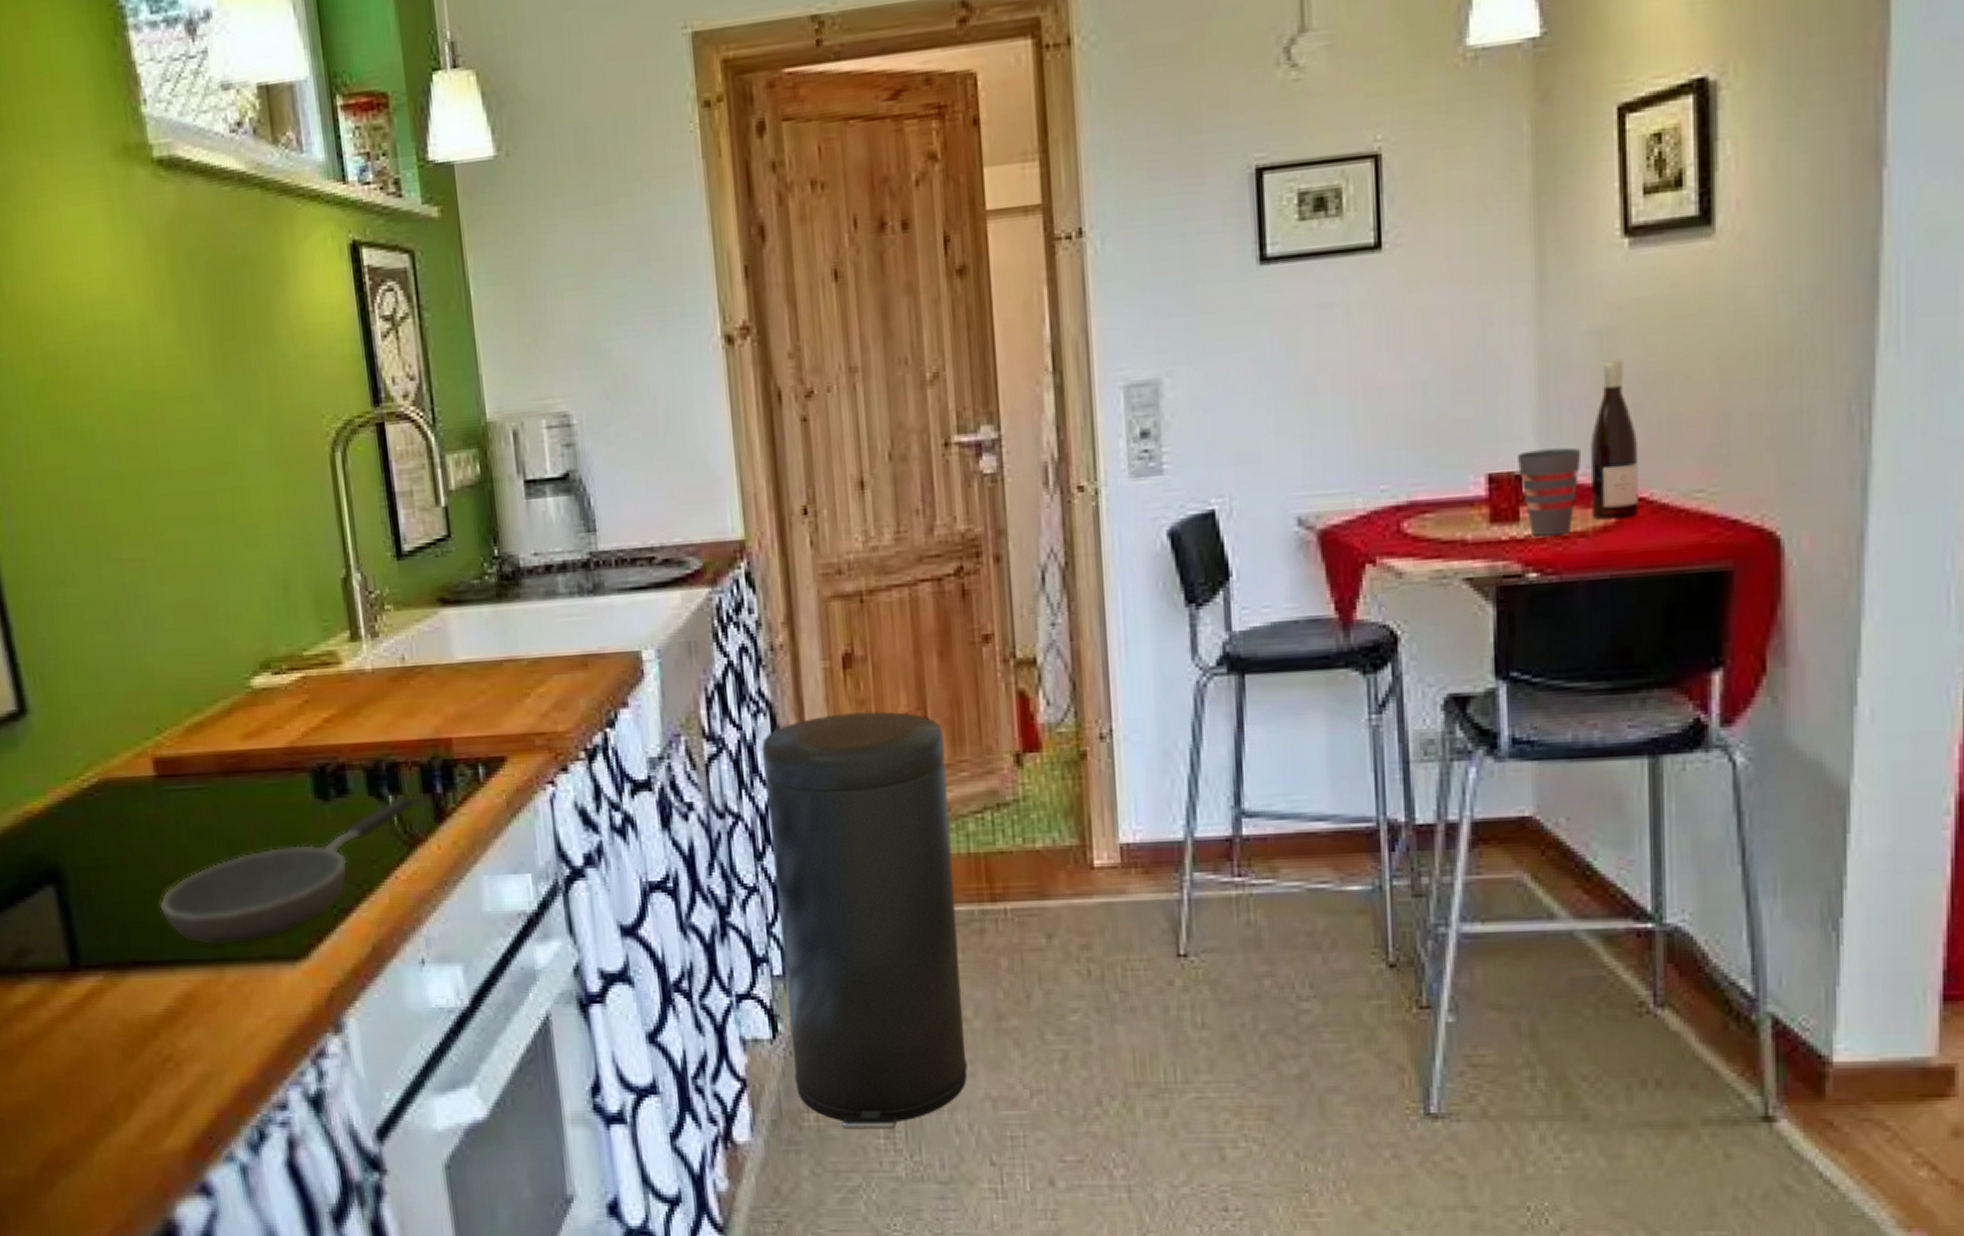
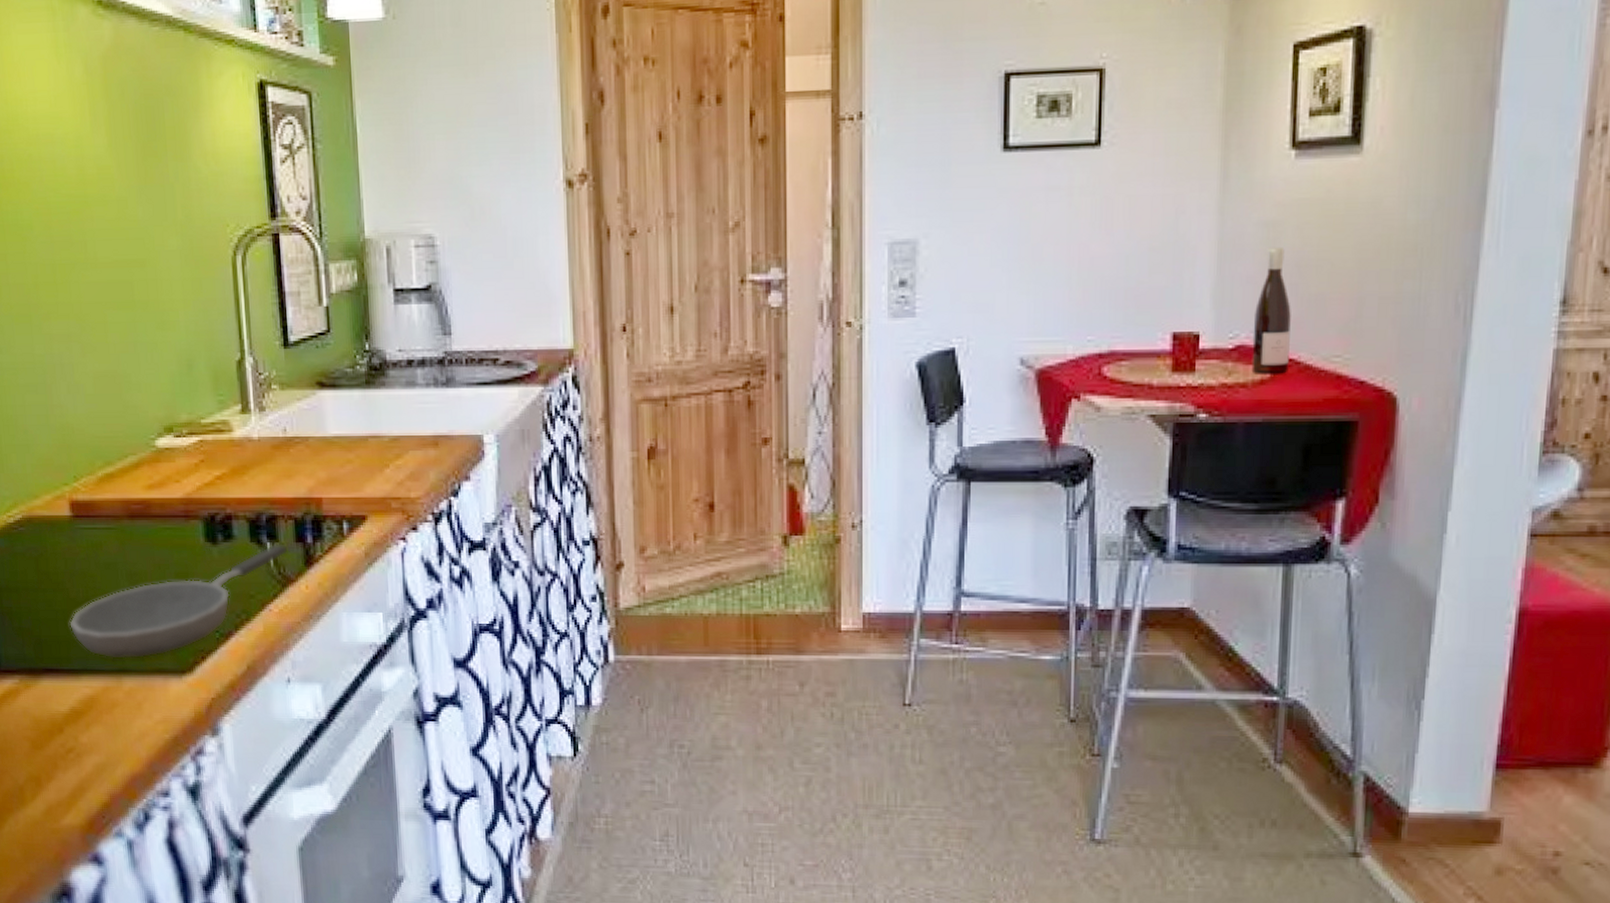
pedal bin: present [761,711,968,1129] -> none [577,496,730,833]
cup: present [1518,447,1582,536] -> none [1197,315,1247,385]

